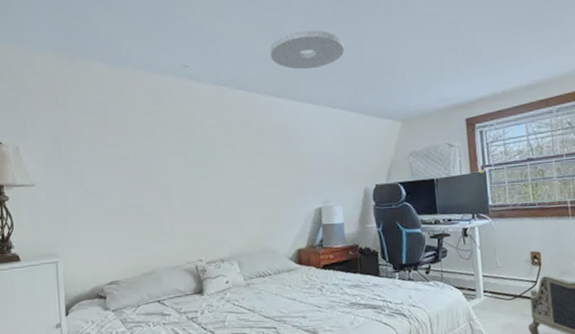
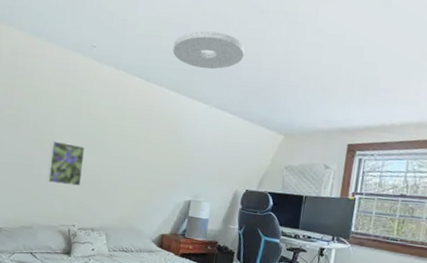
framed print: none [159,172,200,219] -> present [47,140,85,186]

